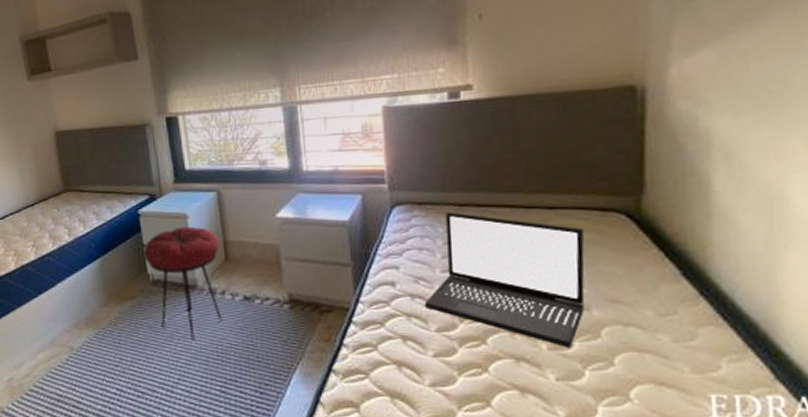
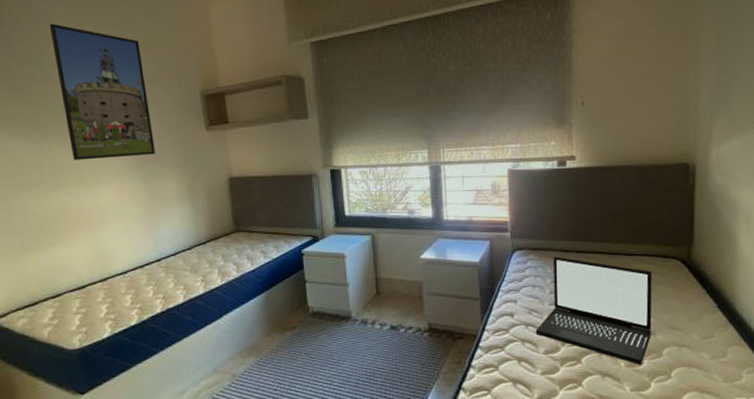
stool: present [144,226,223,343] -> none [305,265,372,367]

